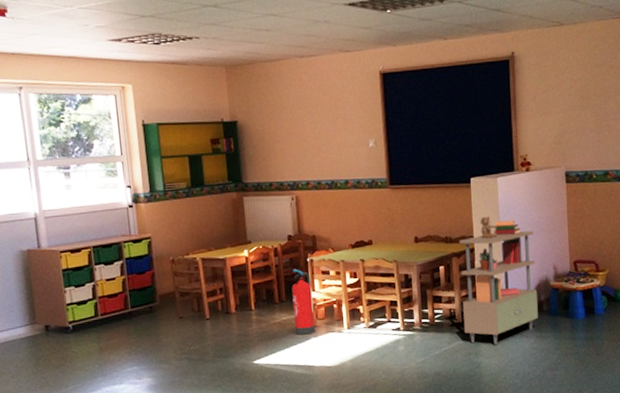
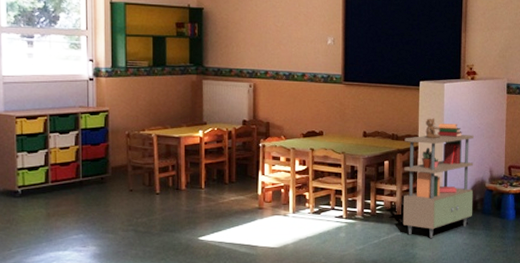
fire extinguisher: present [291,268,316,335] -> none [242,152,262,216]

